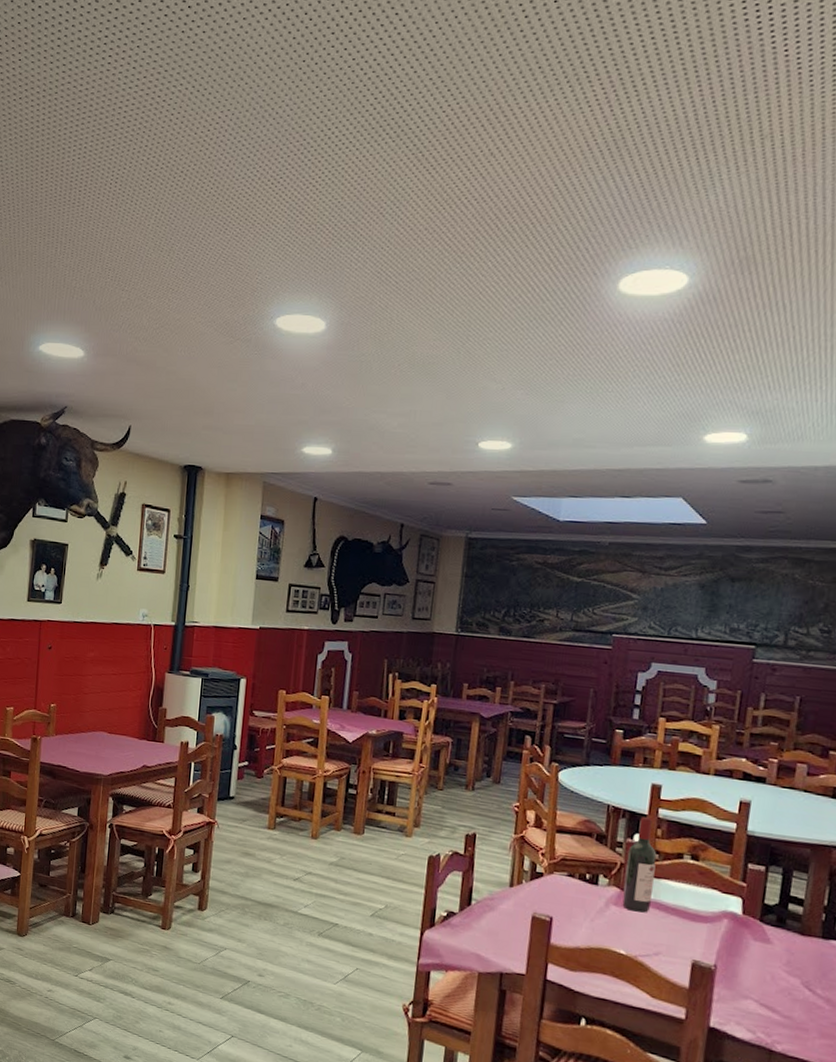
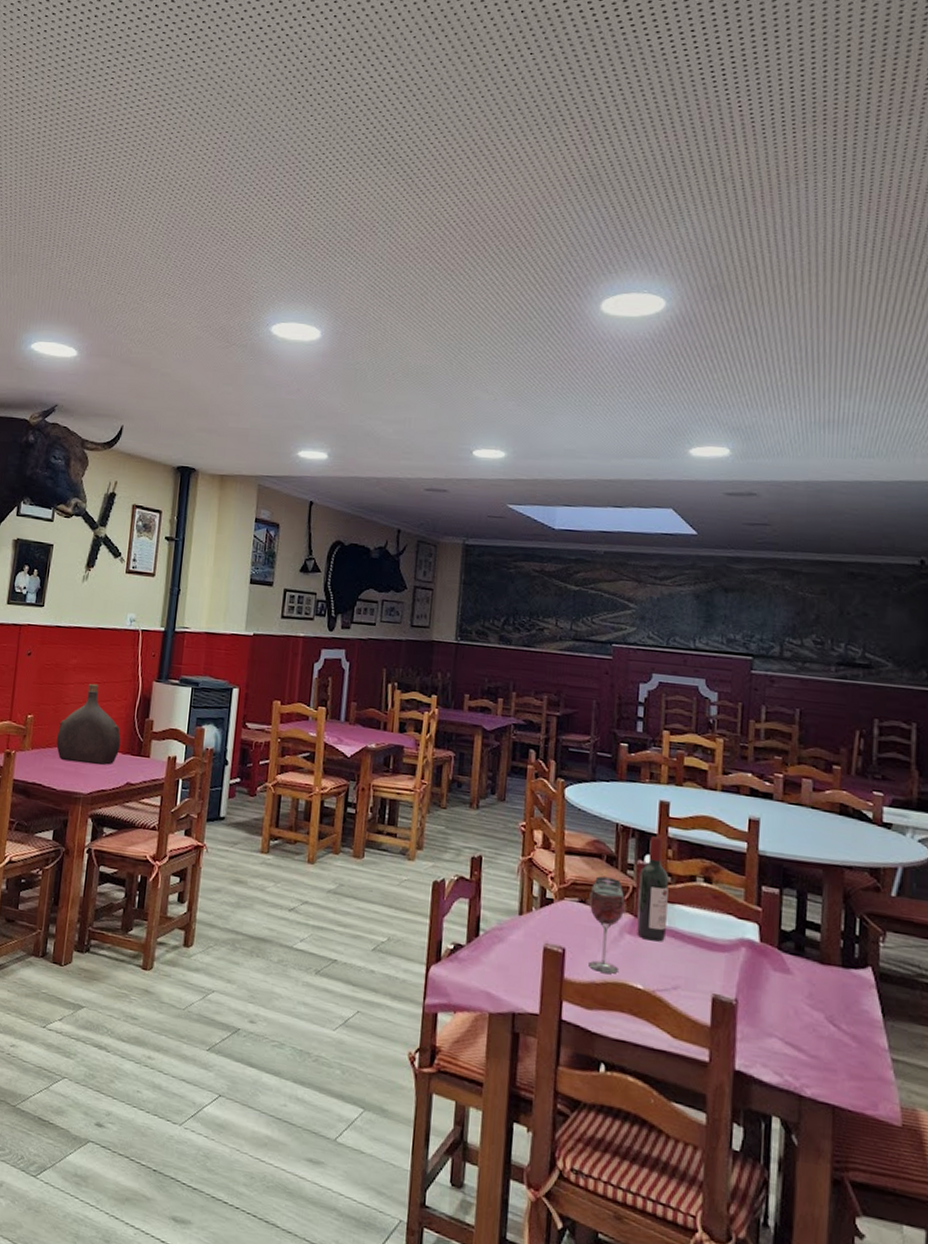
water jug: none [77,675,137,750] -> present [56,683,121,765]
wineglass: none [574,853,613,940] -> present [588,876,625,974]

